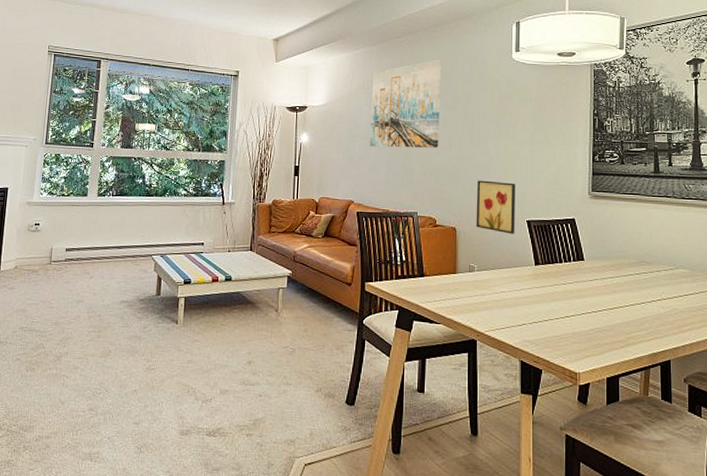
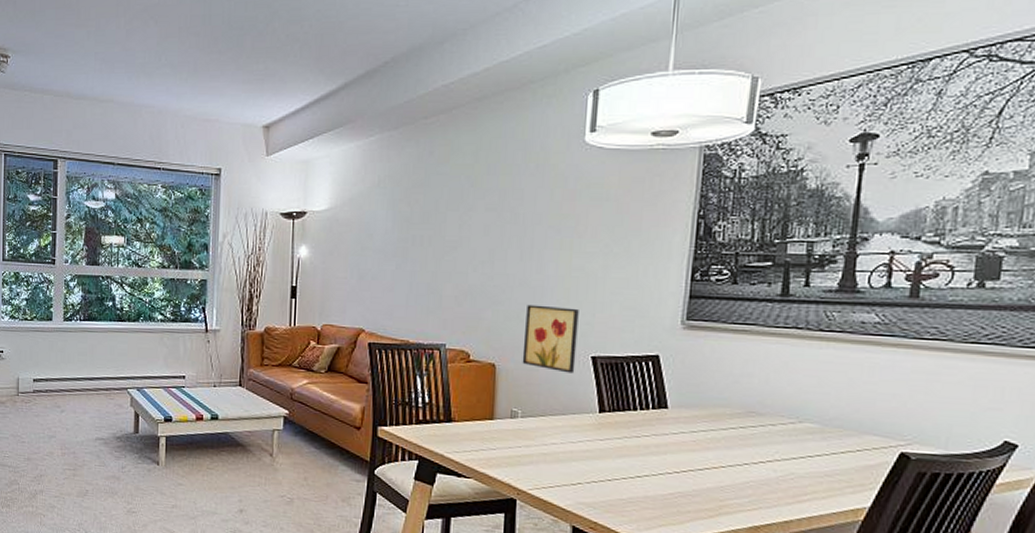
wall art: present [369,60,442,148] -> none [385,147,485,264]

